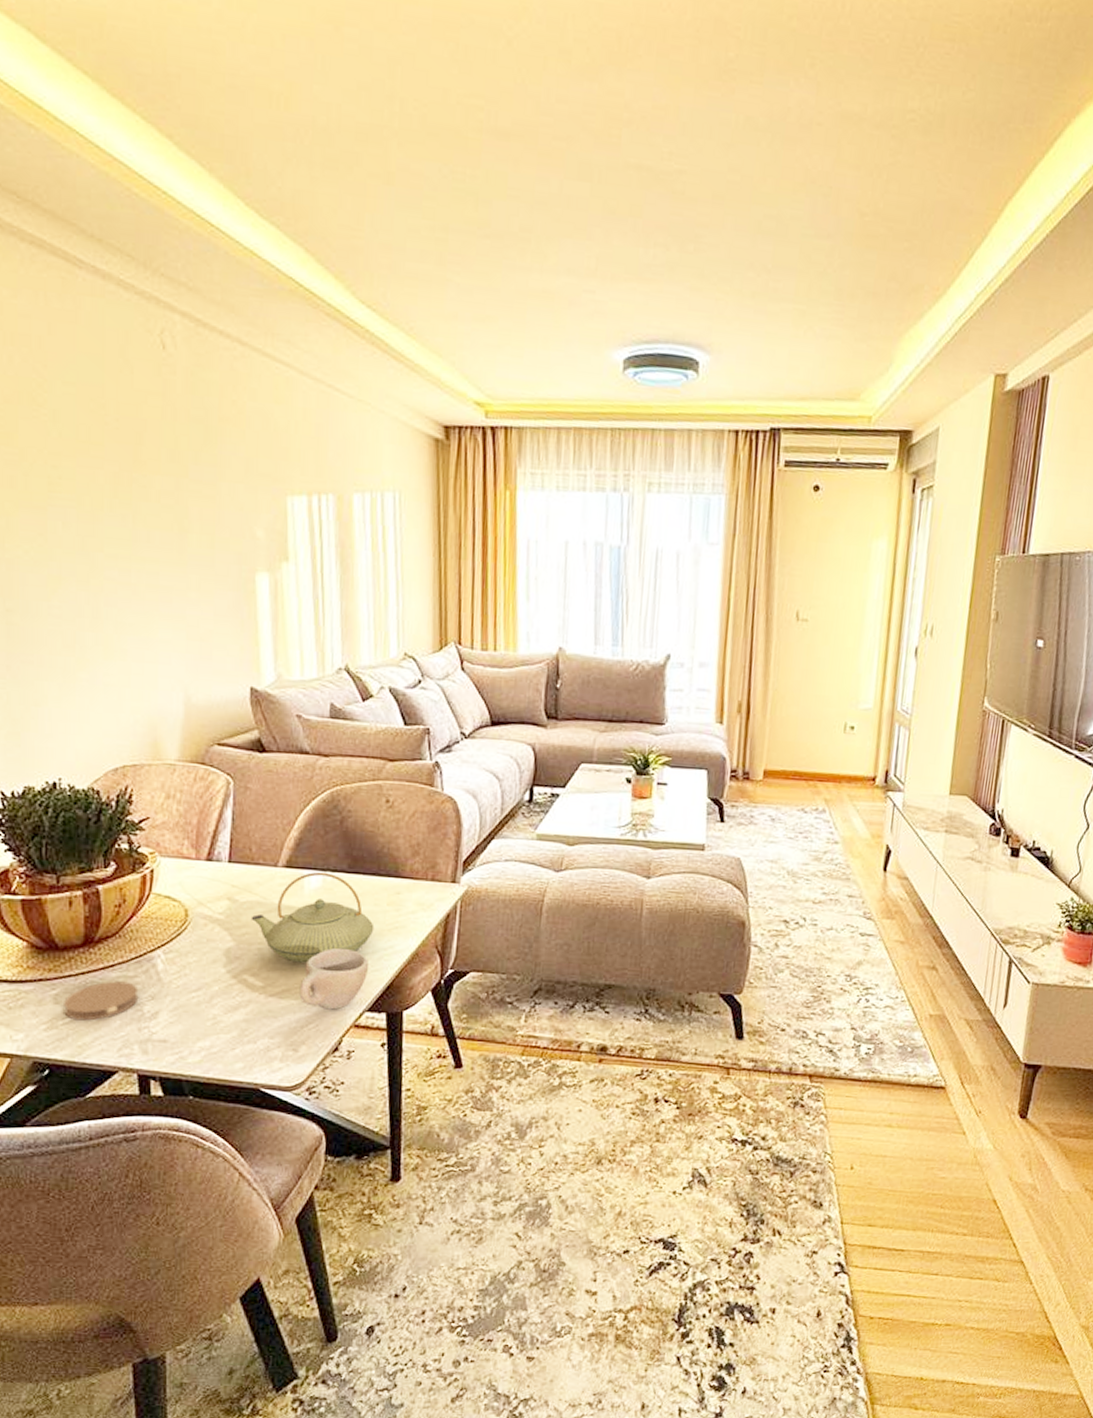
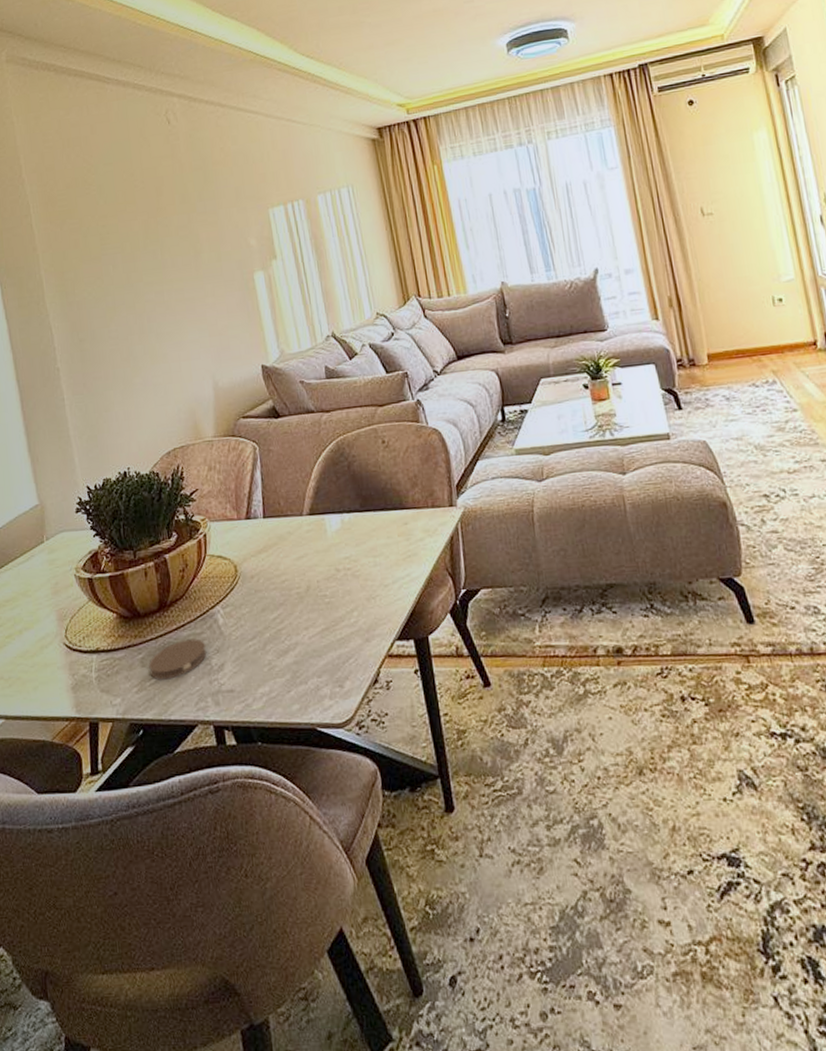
teapot: present [250,871,375,963] -> none [287,514,391,602]
cup: present [299,947,370,1010] -> none [336,582,392,643]

